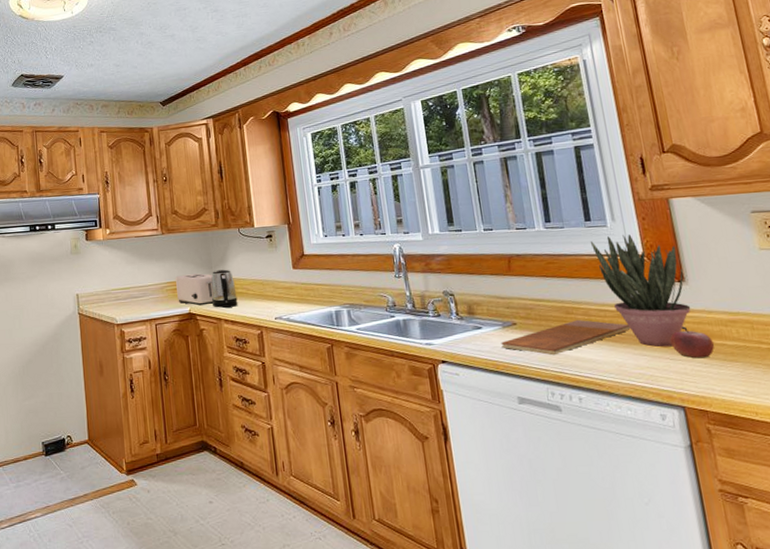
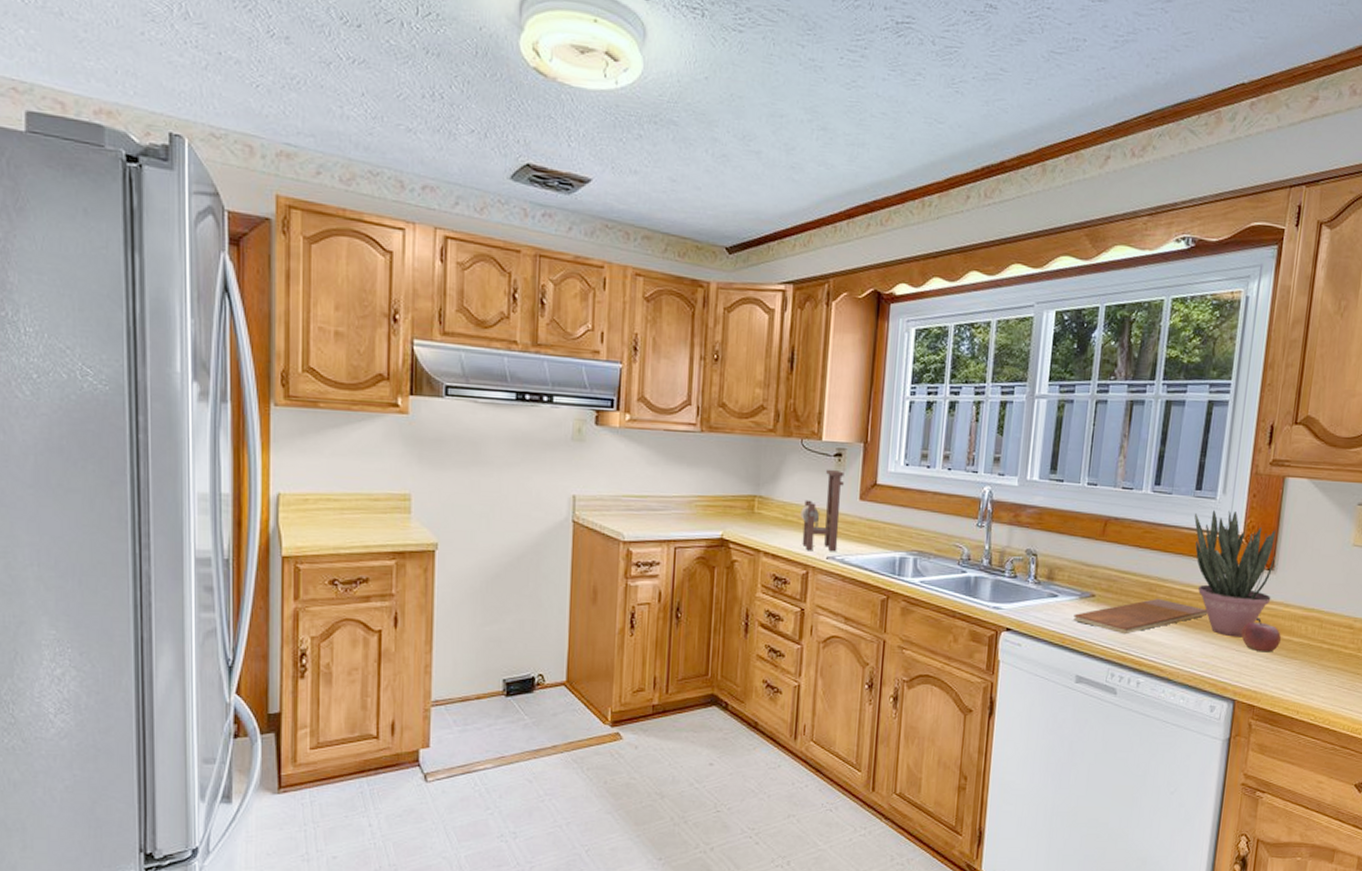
toaster: present [176,273,214,306] -> none [708,488,758,531]
kettle: present [210,269,238,308] -> none [751,488,786,538]
paper towel holder: none [248,247,283,315] -> present [801,469,844,552]

